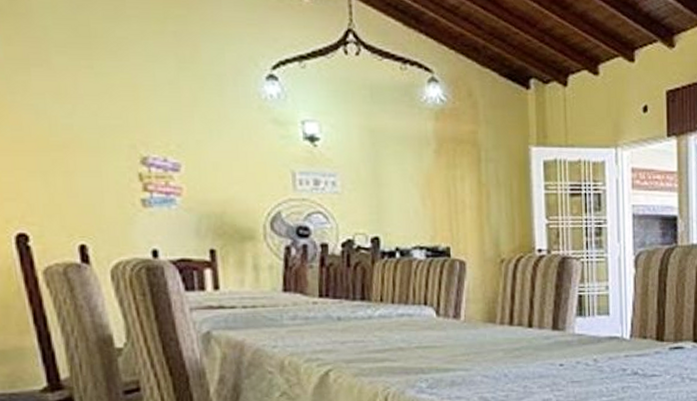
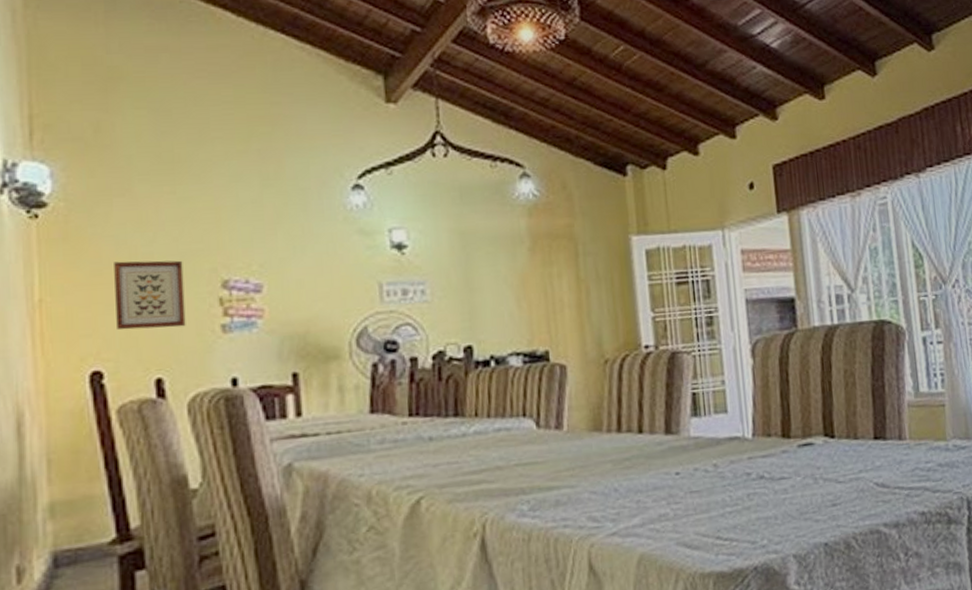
wall art: none [34,130,107,198] -> present [114,260,186,330]

